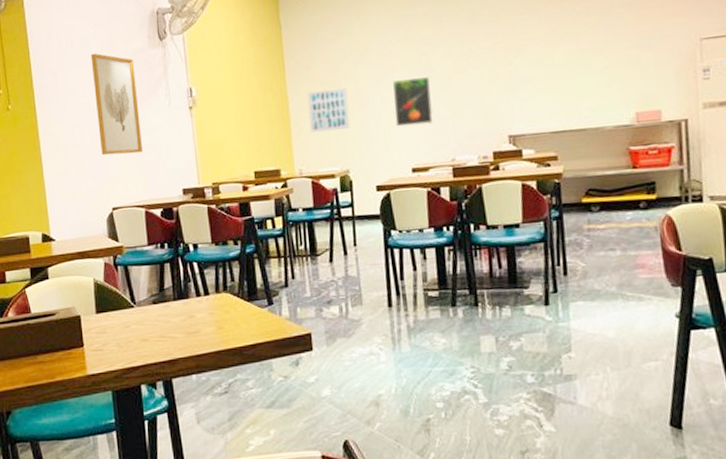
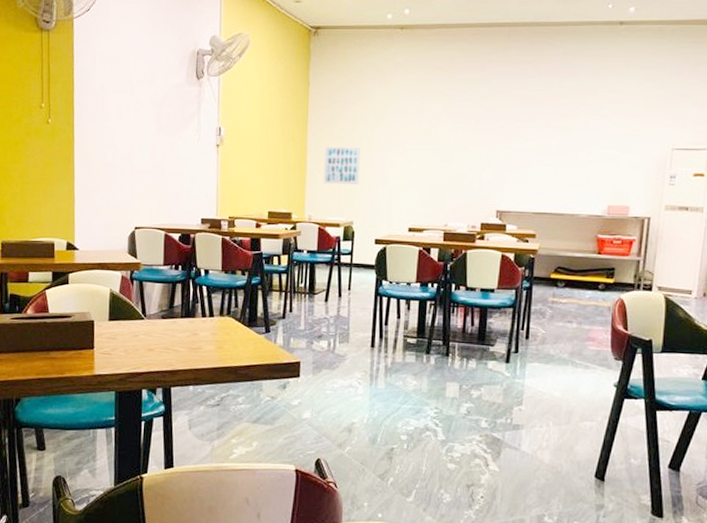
wall art: present [90,53,142,156] -> none [130,82,171,180]
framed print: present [393,77,434,127] -> none [400,148,436,190]

